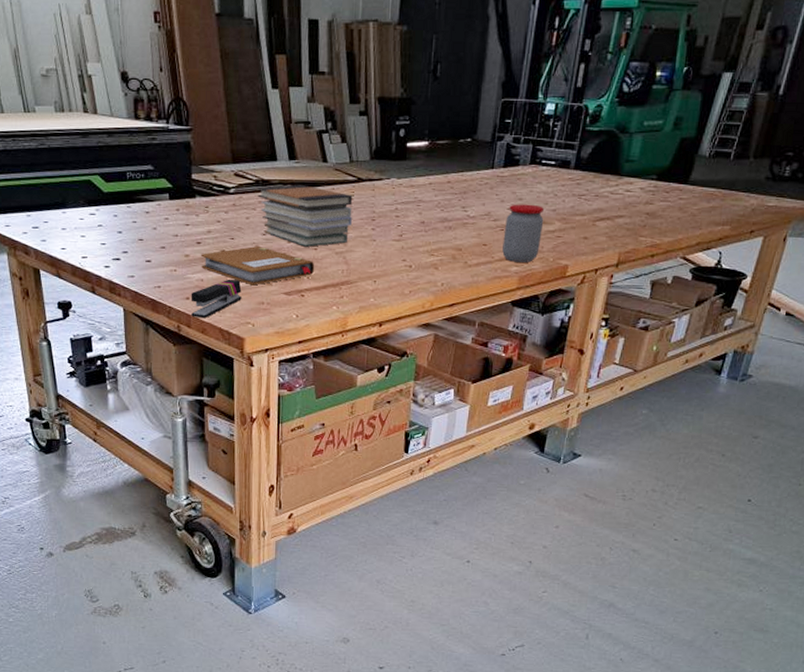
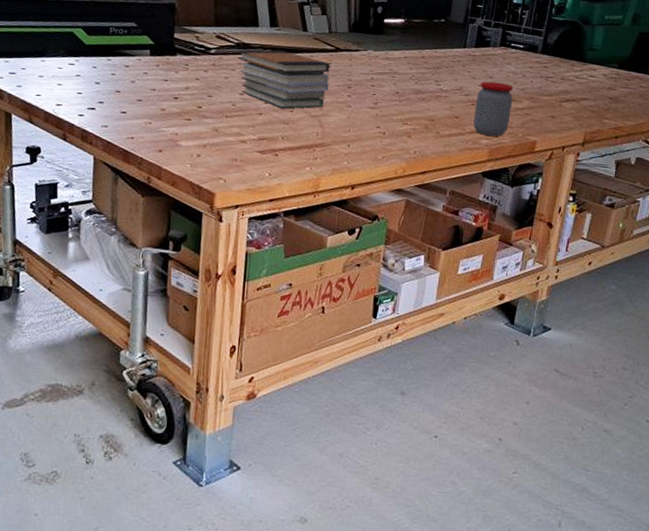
stapler: present [190,279,242,319] -> none [162,134,216,172]
notebook: present [200,246,315,286] -> none [176,105,290,143]

